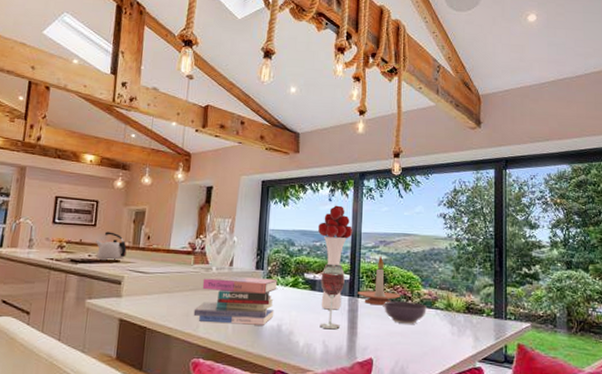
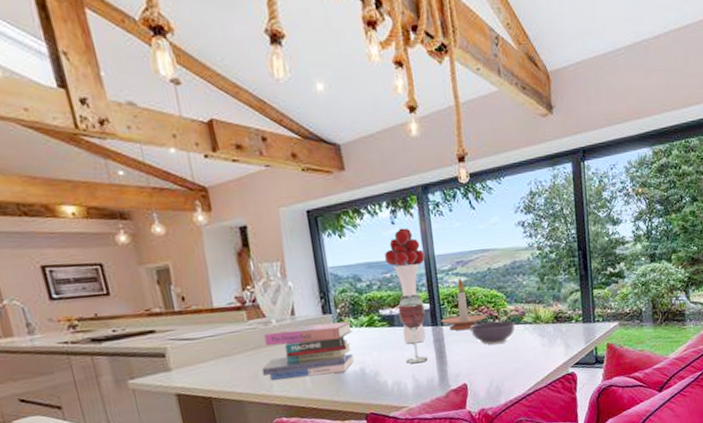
kettle: present [96,231,127,261] -> none [116,298,161,334]

